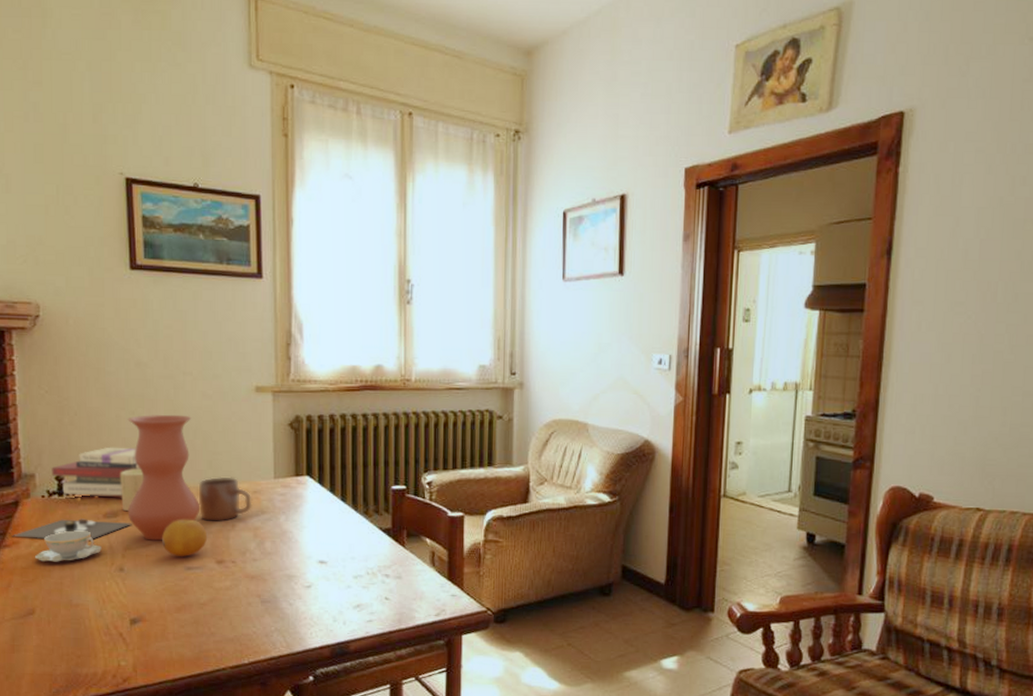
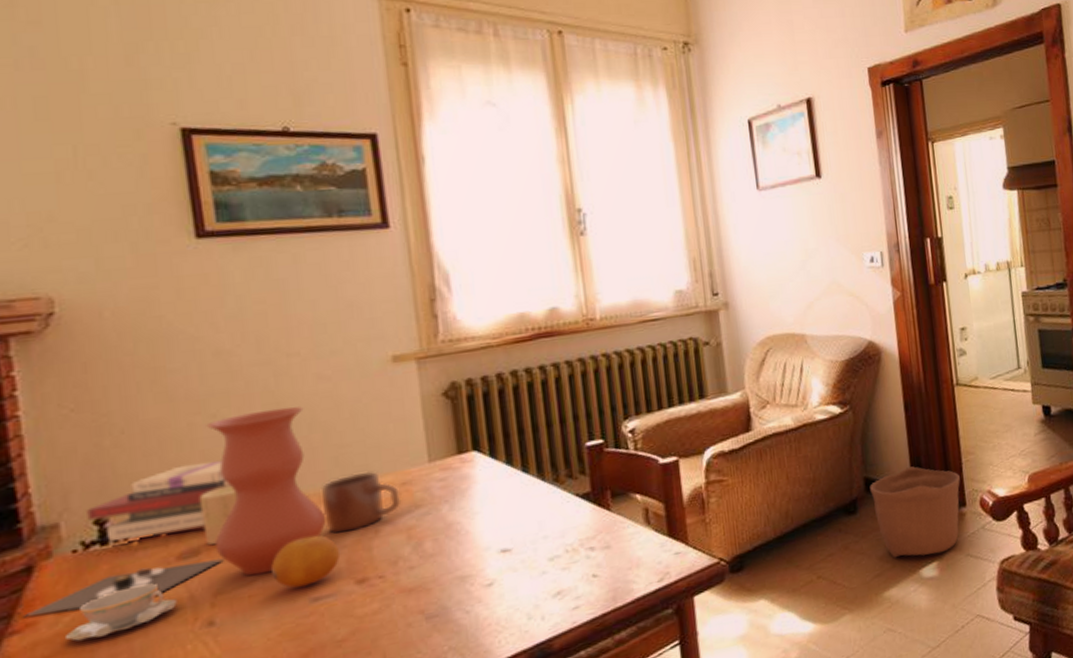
basket: none [626,564,712,650] -> present [870,466,960,558]

